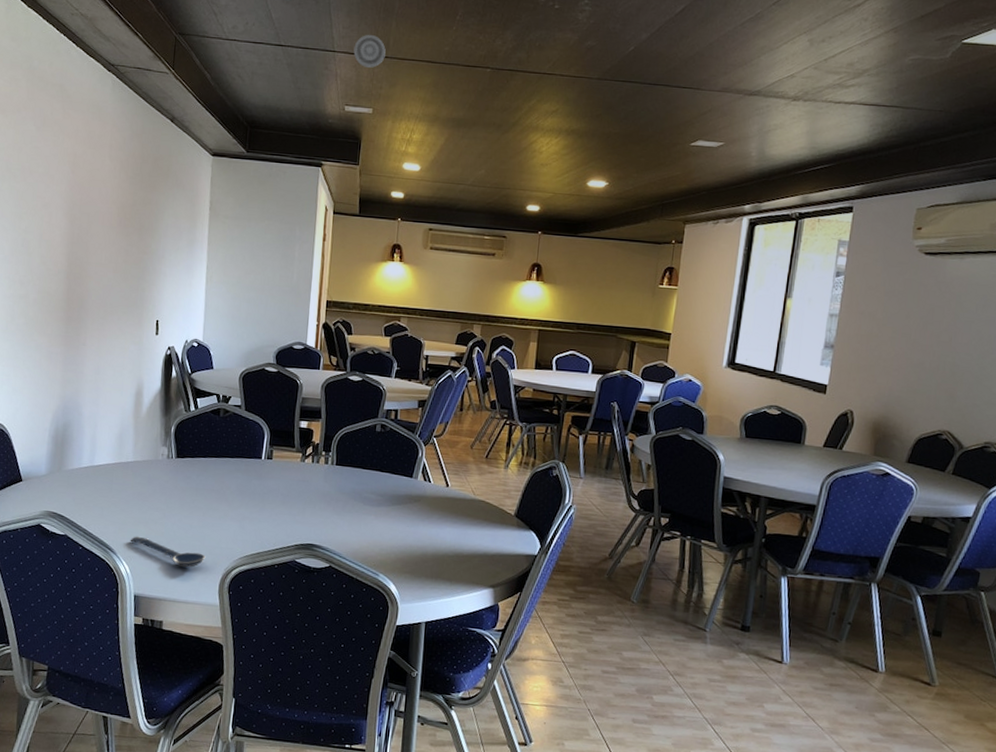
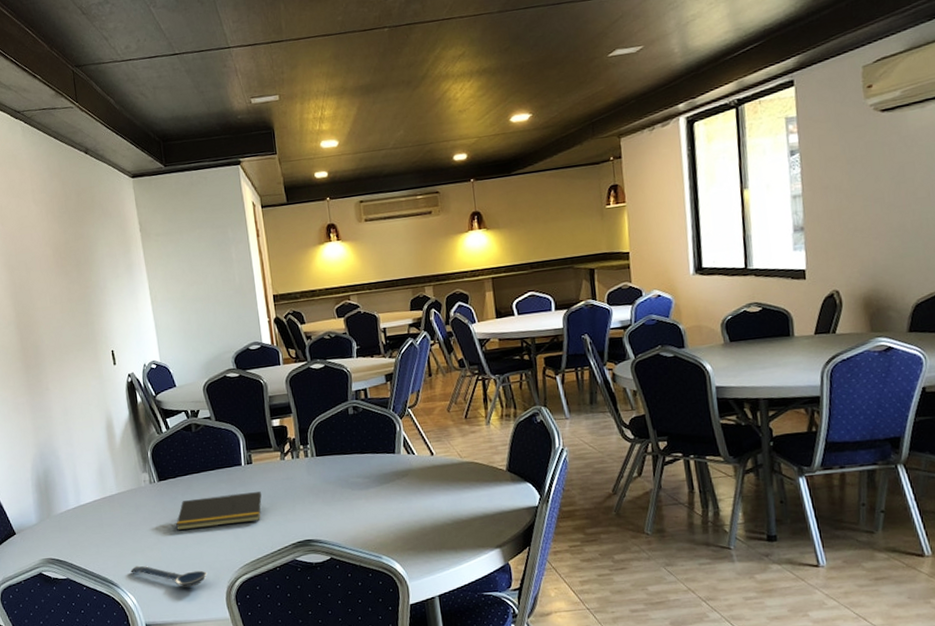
notepad: none [184,482,275,516] -> present [176,492,262,531]
smoke detector: present [353,34,386,68] -> none [247,22,280,56]

